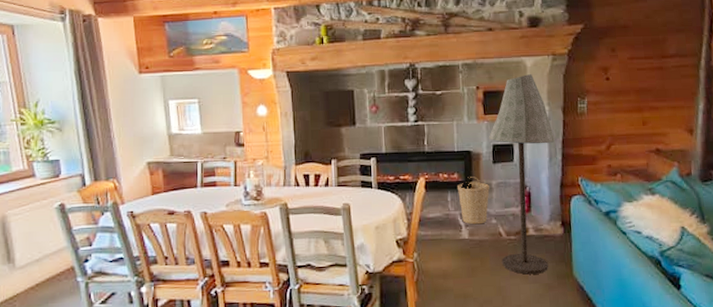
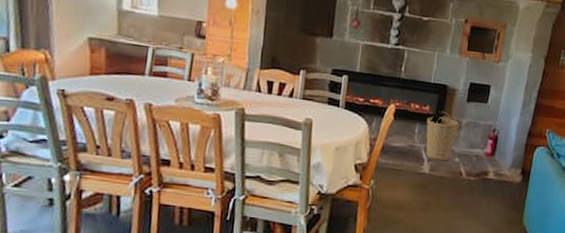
floor lamp: present [488,73,555,275] -> none [456,16,532,217]

